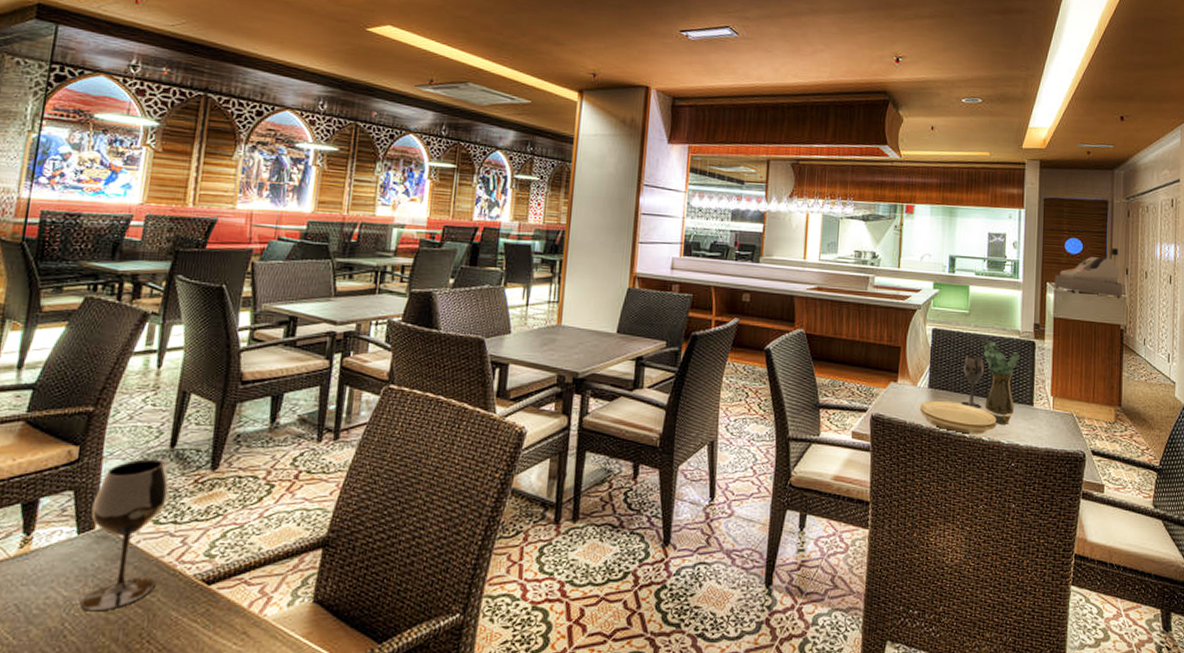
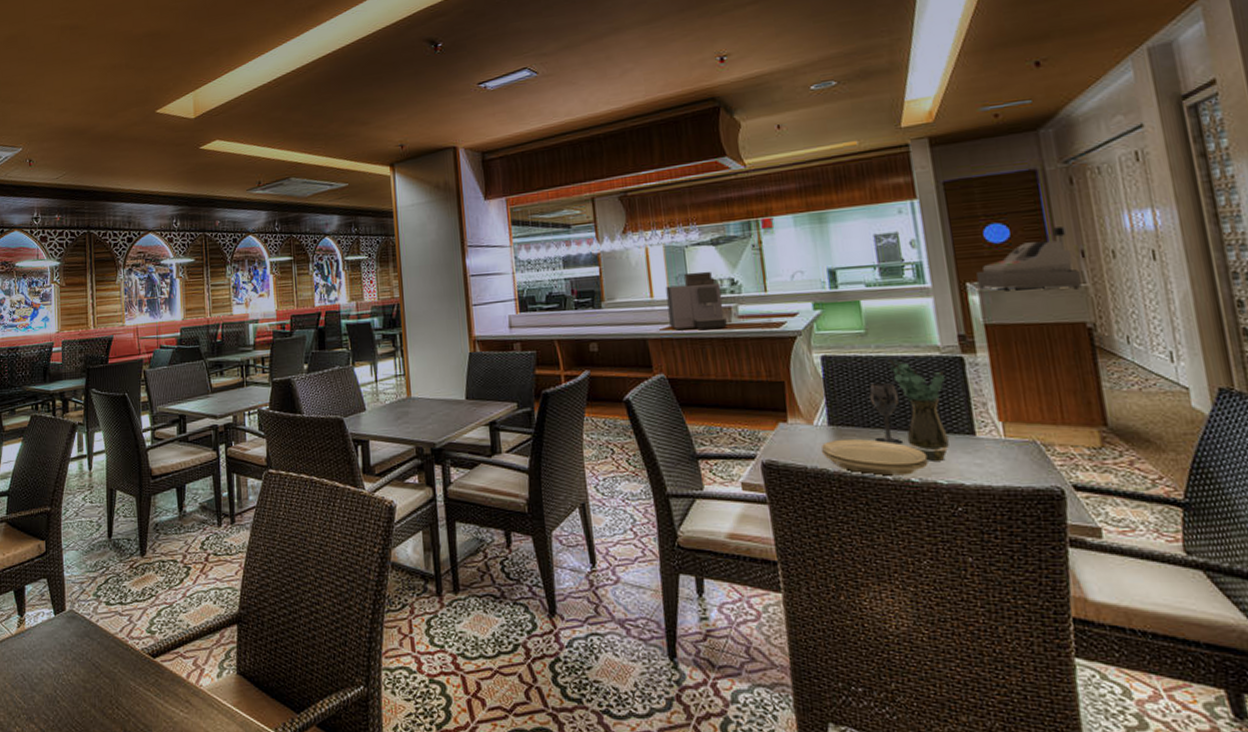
wineglass: present [79,459,170,612] -> none [61,549,115,681]
coffee machine: none [816,241,864,295] -> present [666,271,727,331]

